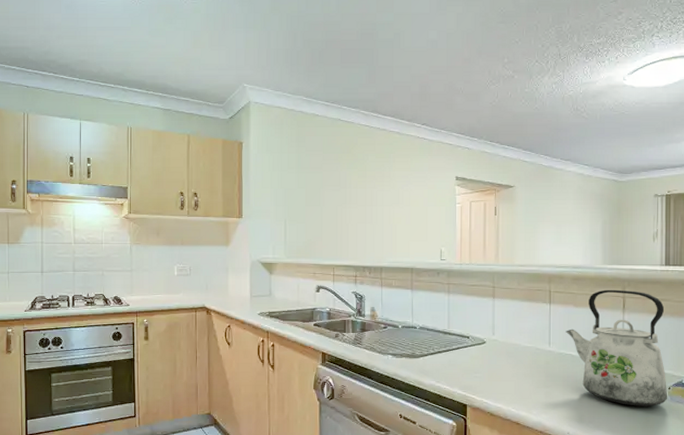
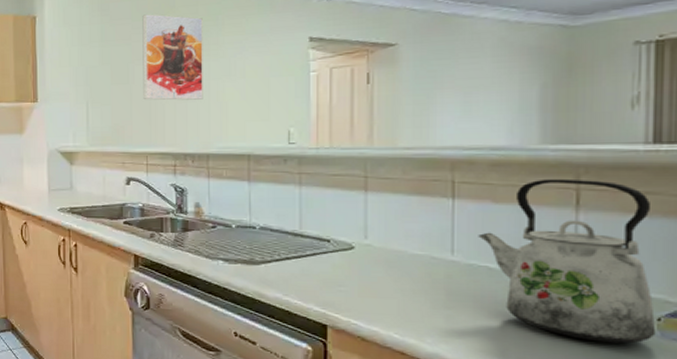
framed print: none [331,148,379,222] -> present [142,14,203,100]

